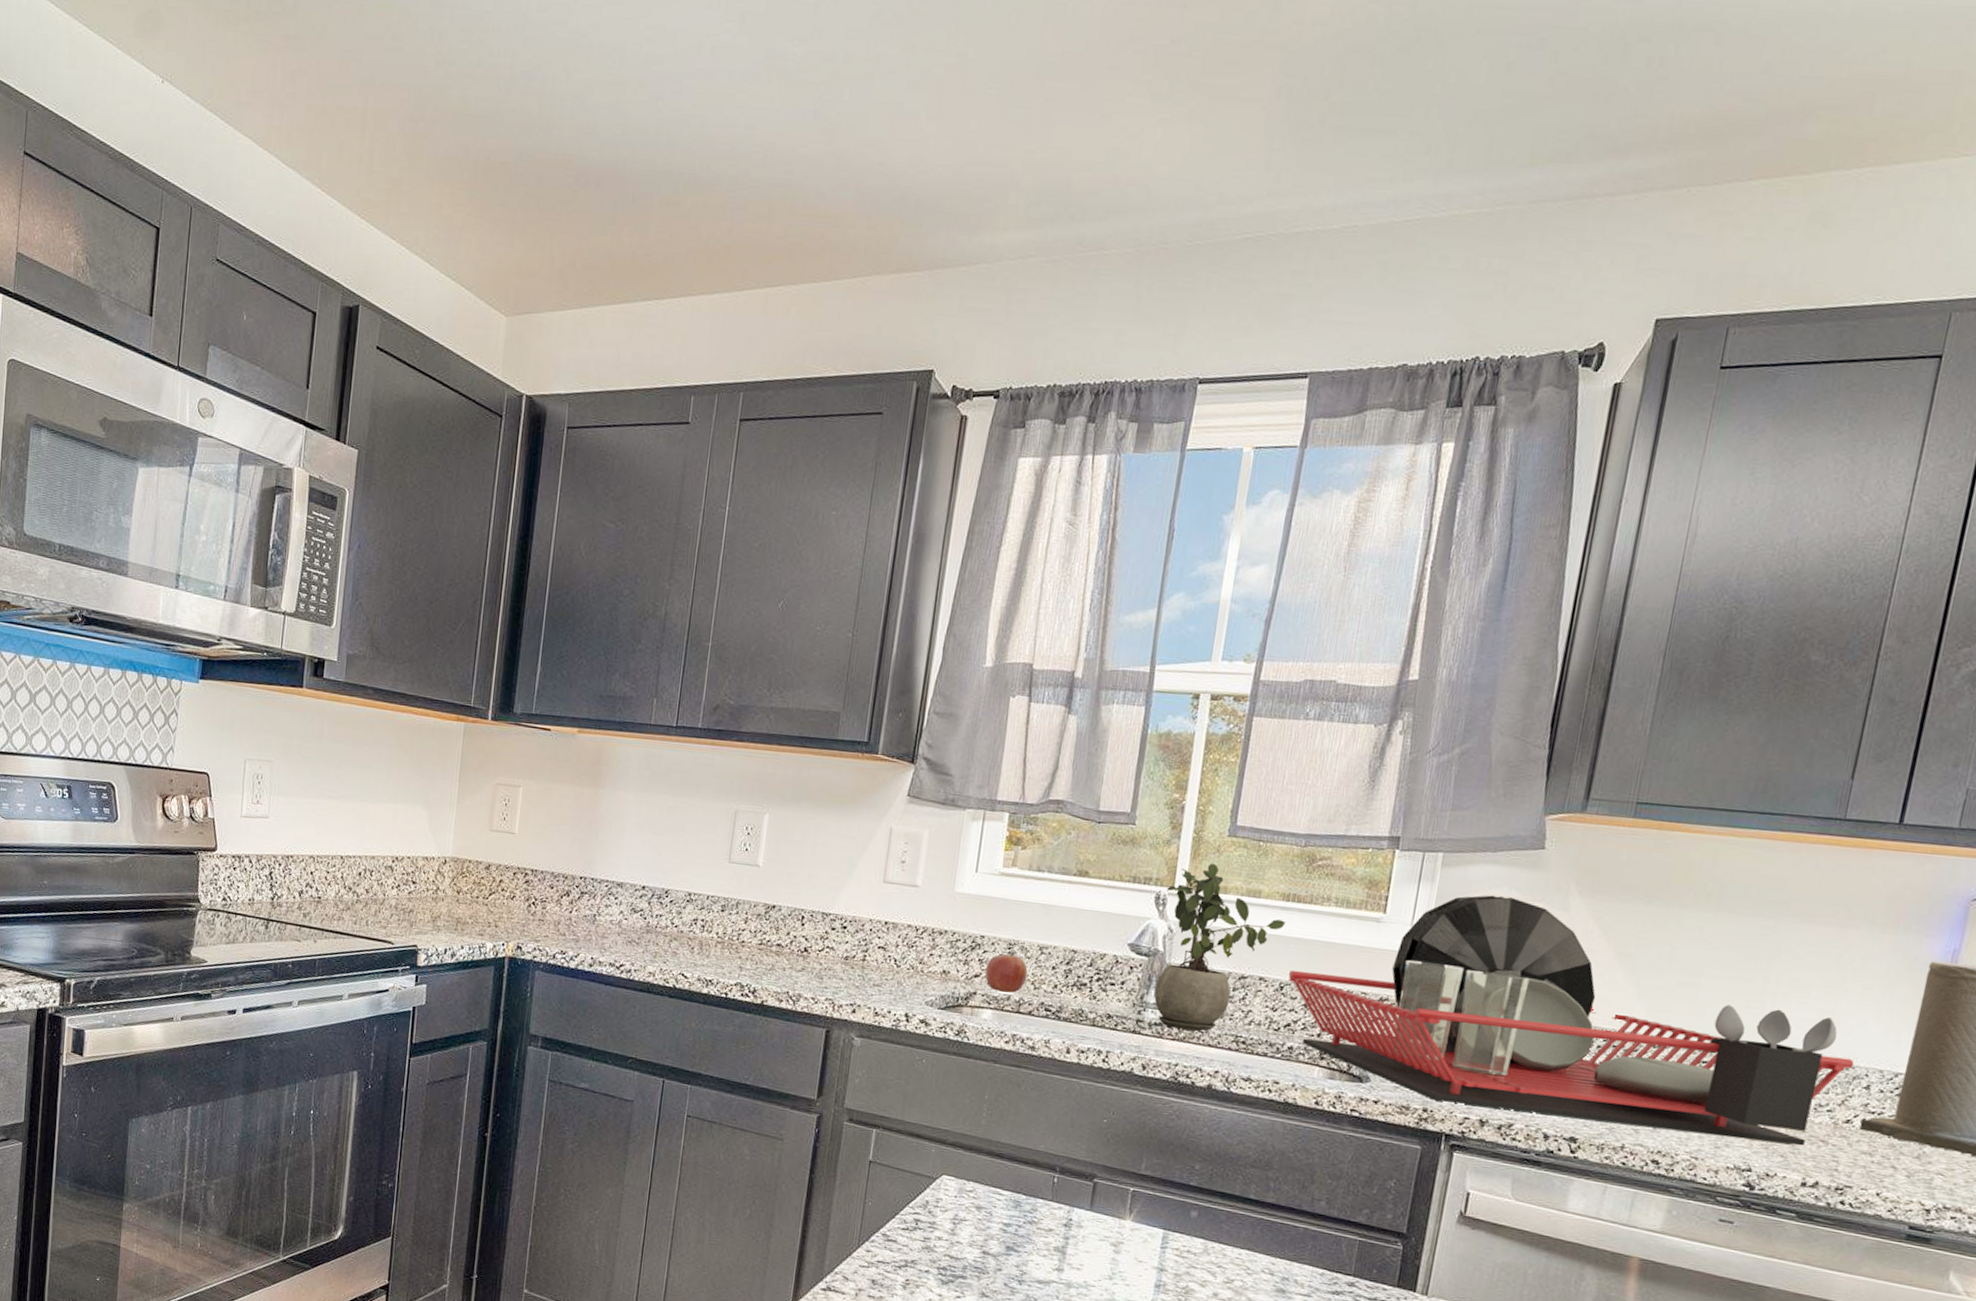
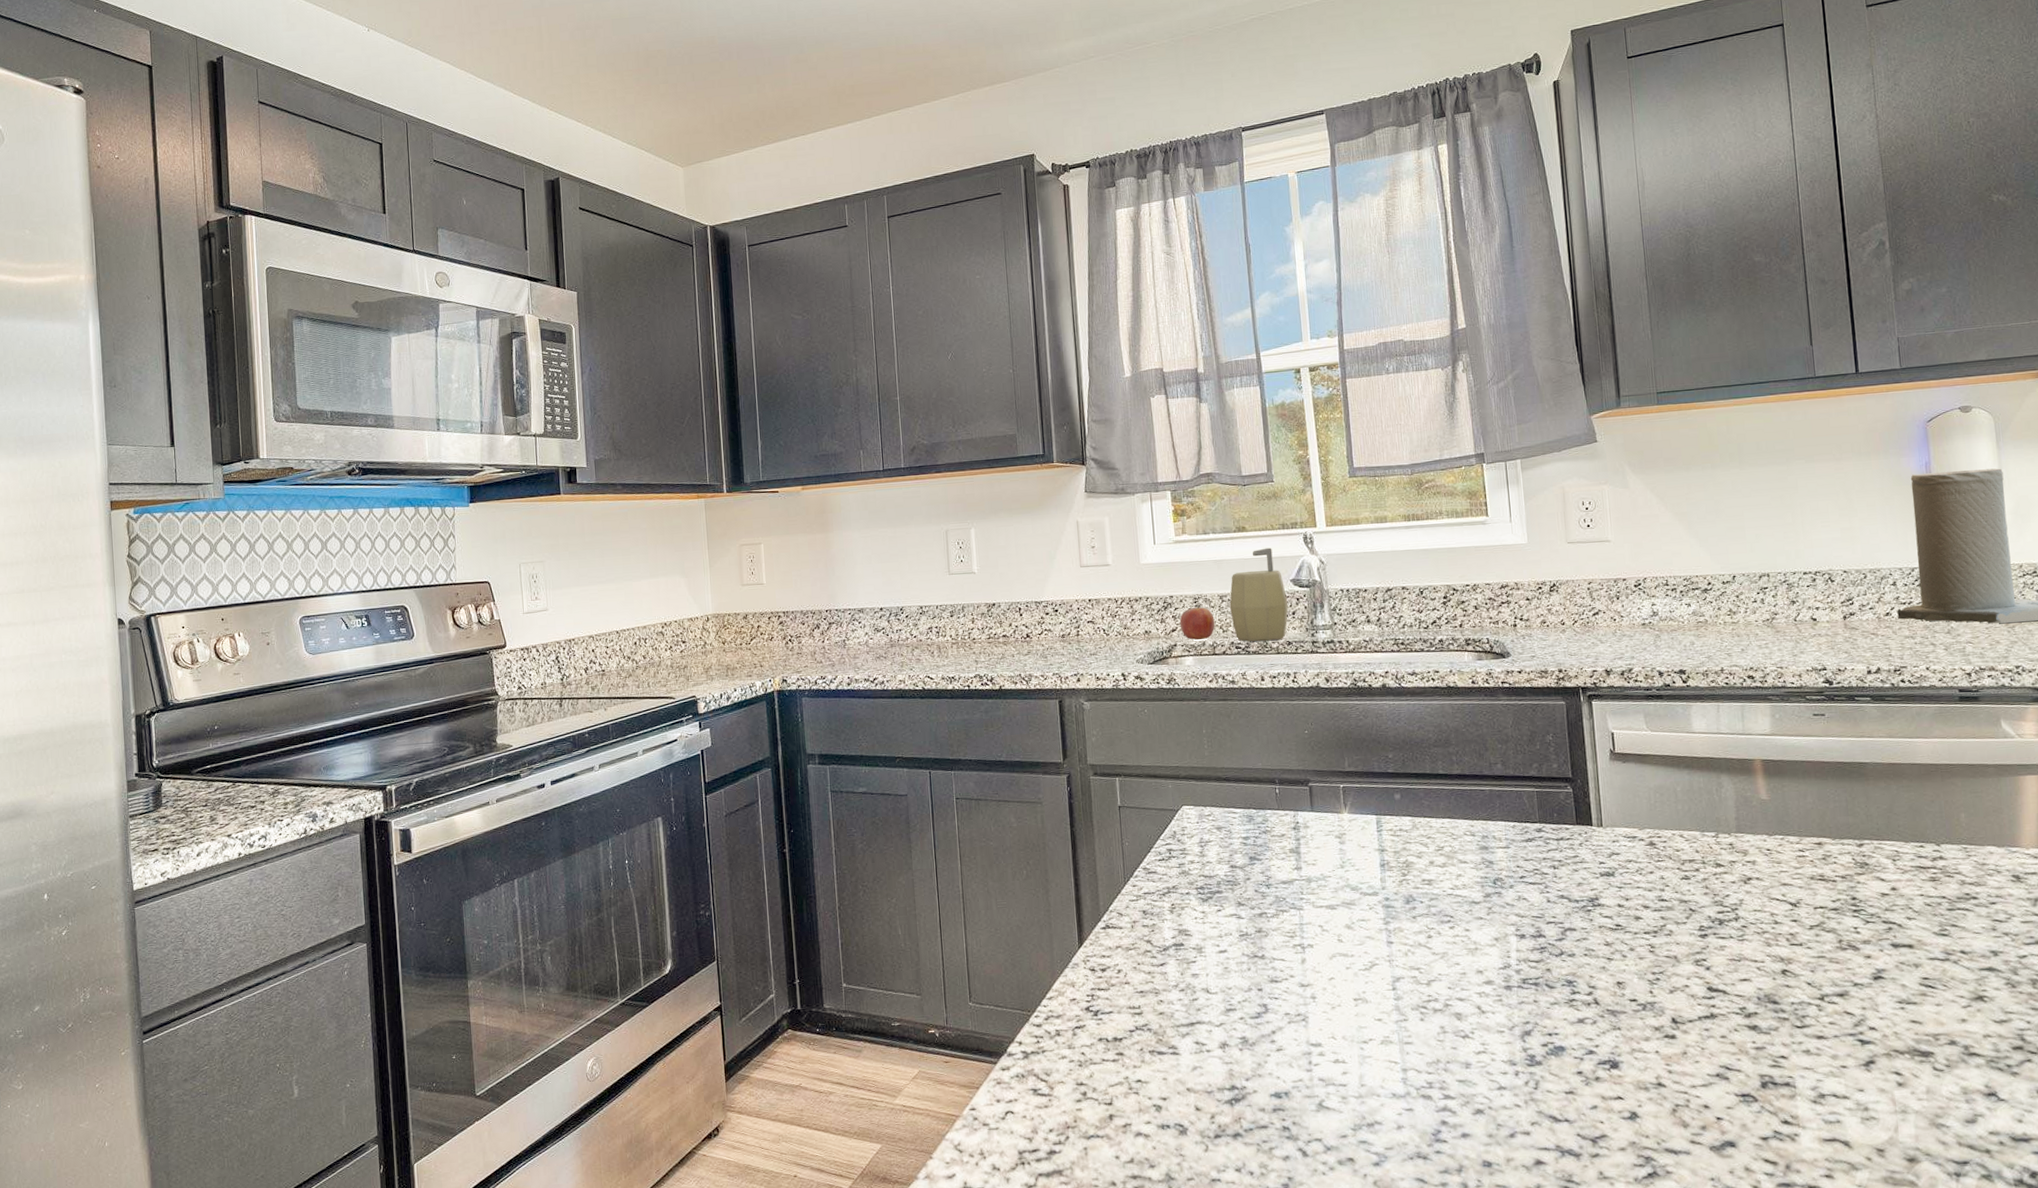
soap dispenser: none [1047,900,1120,1010] -> present [1229,547,1288,642]
potted plant: present [1153,863,1286,1032] -> none [1311,501,1412,643]
dish rack: present [1288,895,1854,1147] -> none [1424,485,1879,661]

